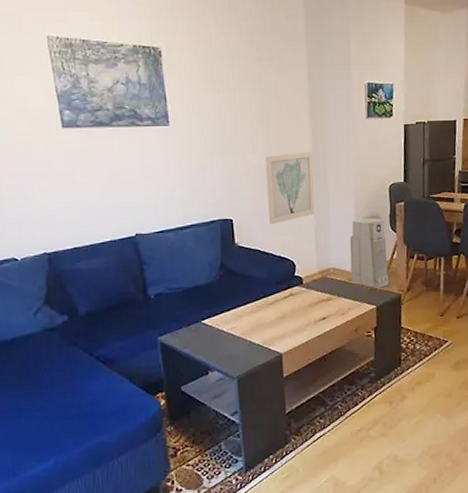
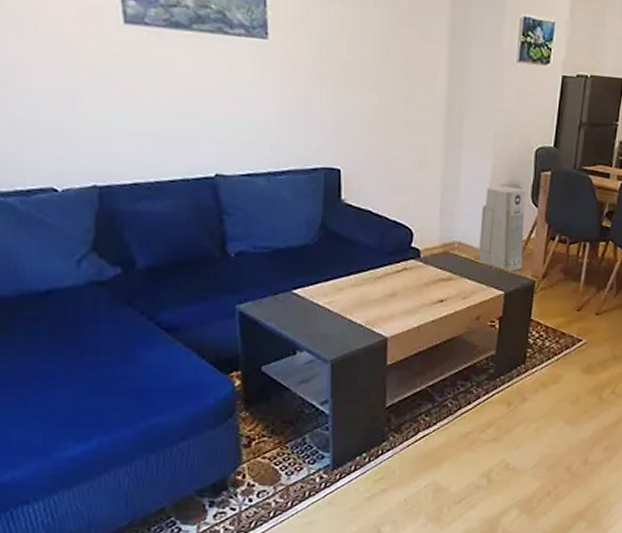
wall art: present [264,151,315,225] -> none [386,93,447,181]

